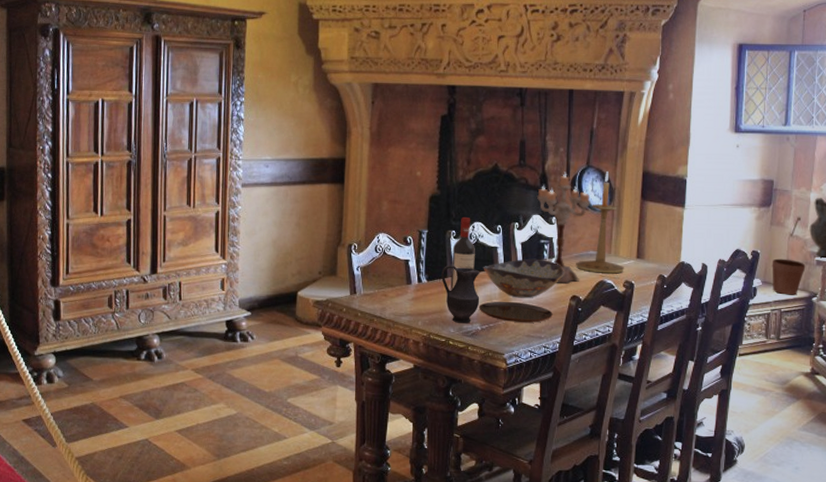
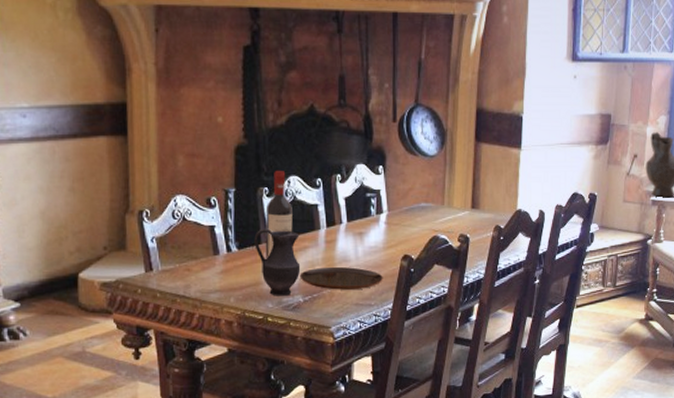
decorative bowl: present [483,258,564,298] -> none [302,215,394,262]
candelabra: present [536,172,591,284] -> none [360,112,421,242]
candlestick: present [576,172,624,274] -> none [406,110,458,228]
flowerpot: present [772,258,806,295] -> none [608,200,642,239]

